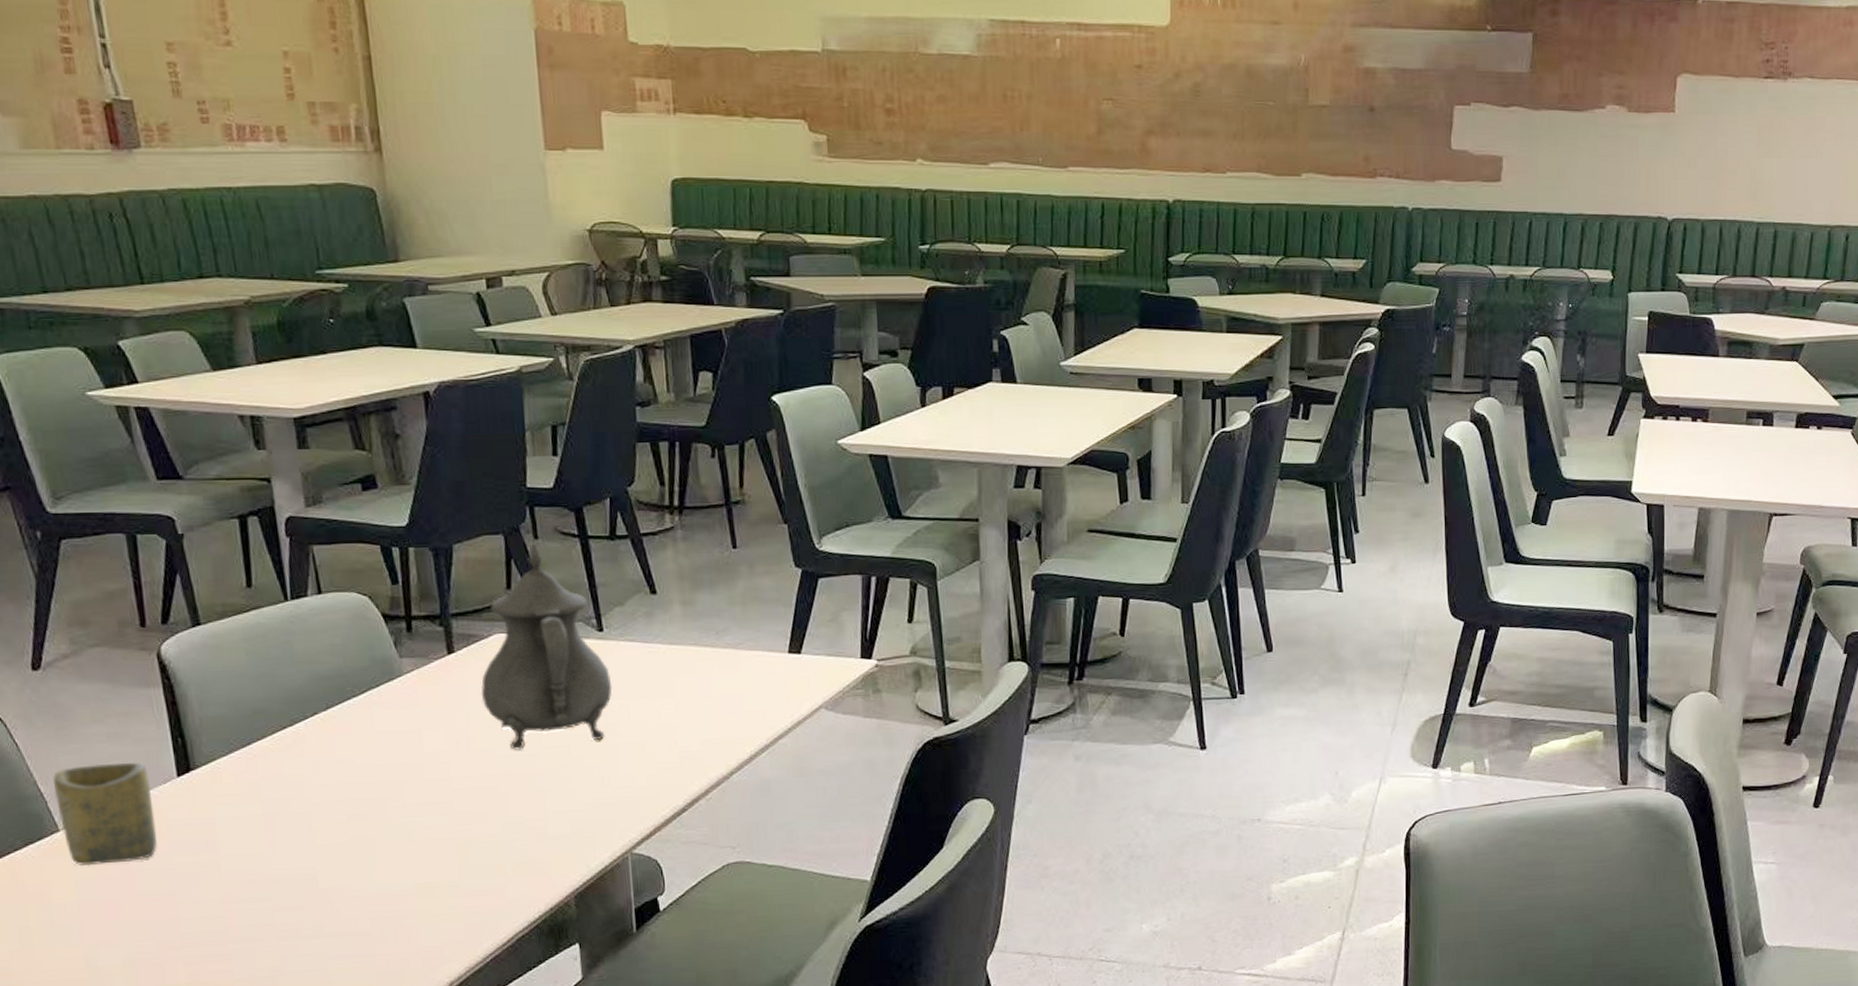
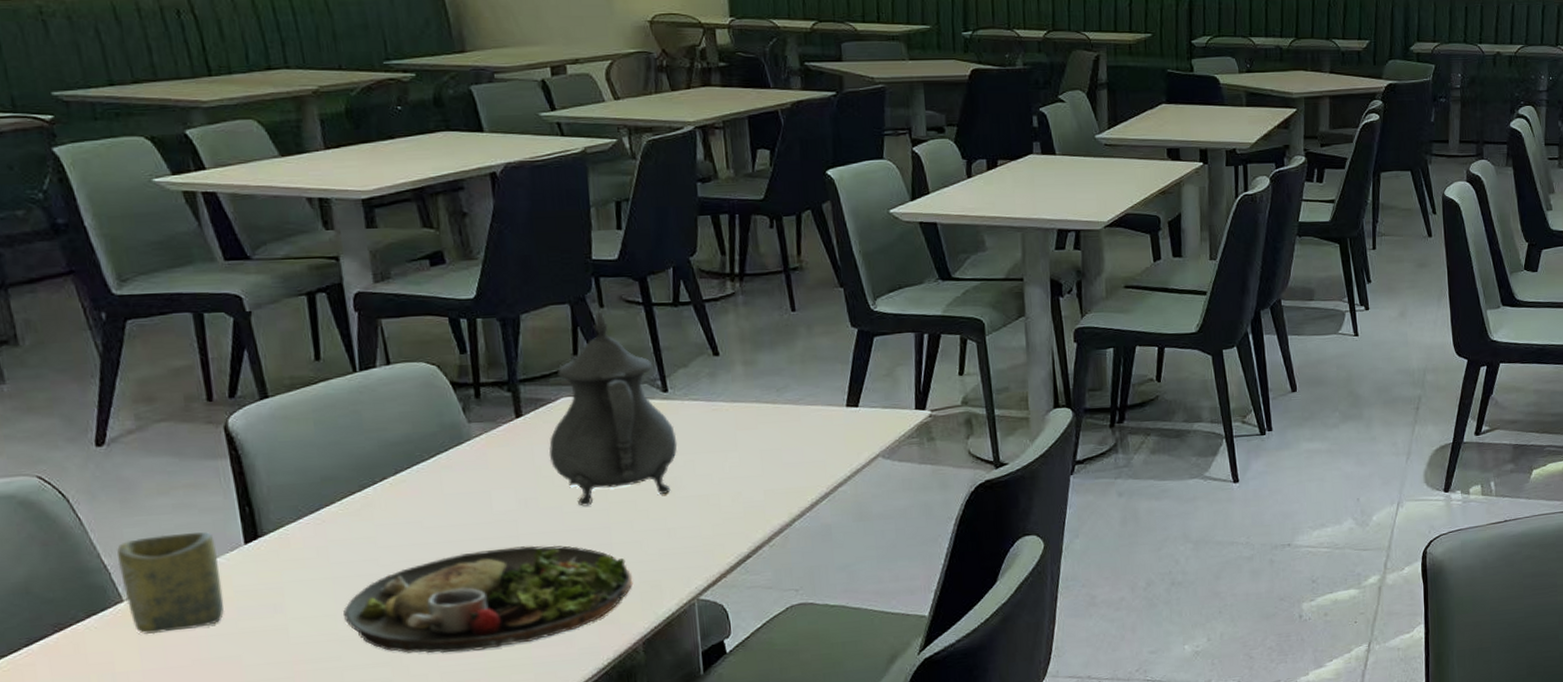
dinner plate: none [275,790,566,899] -> present [343,545,633,654]

